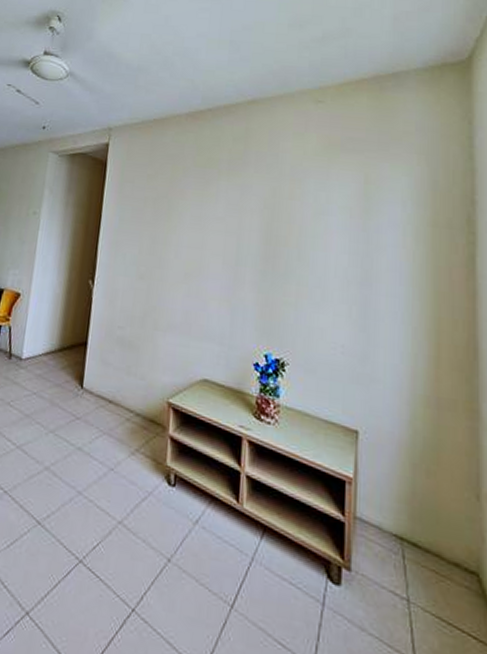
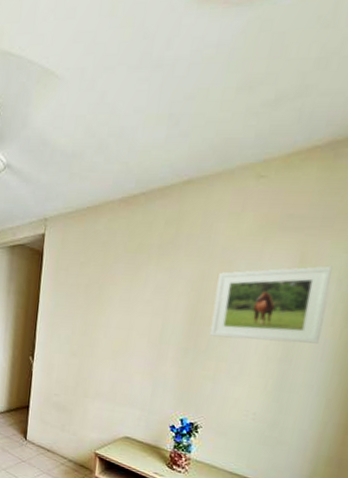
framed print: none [286,187,396,267] -> present [209,265,333,344]

